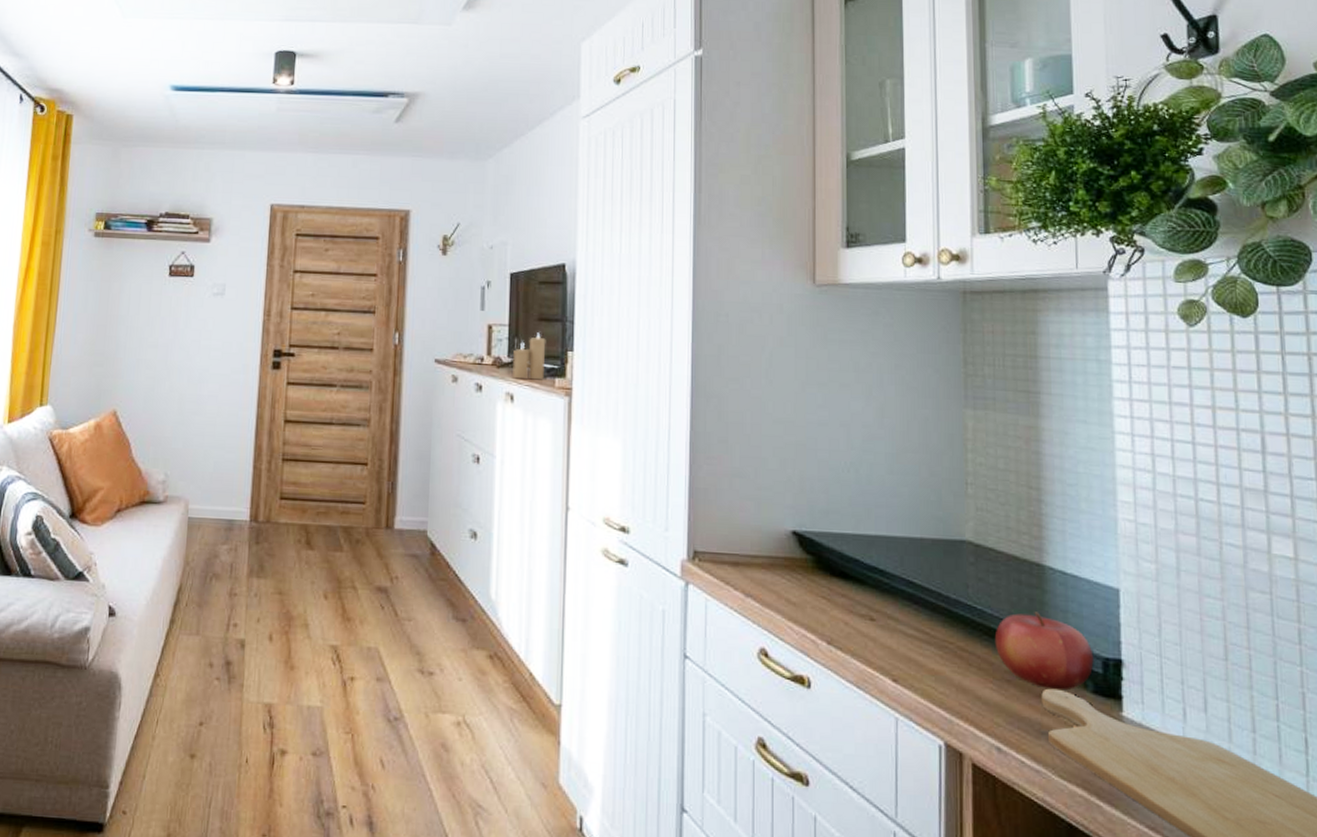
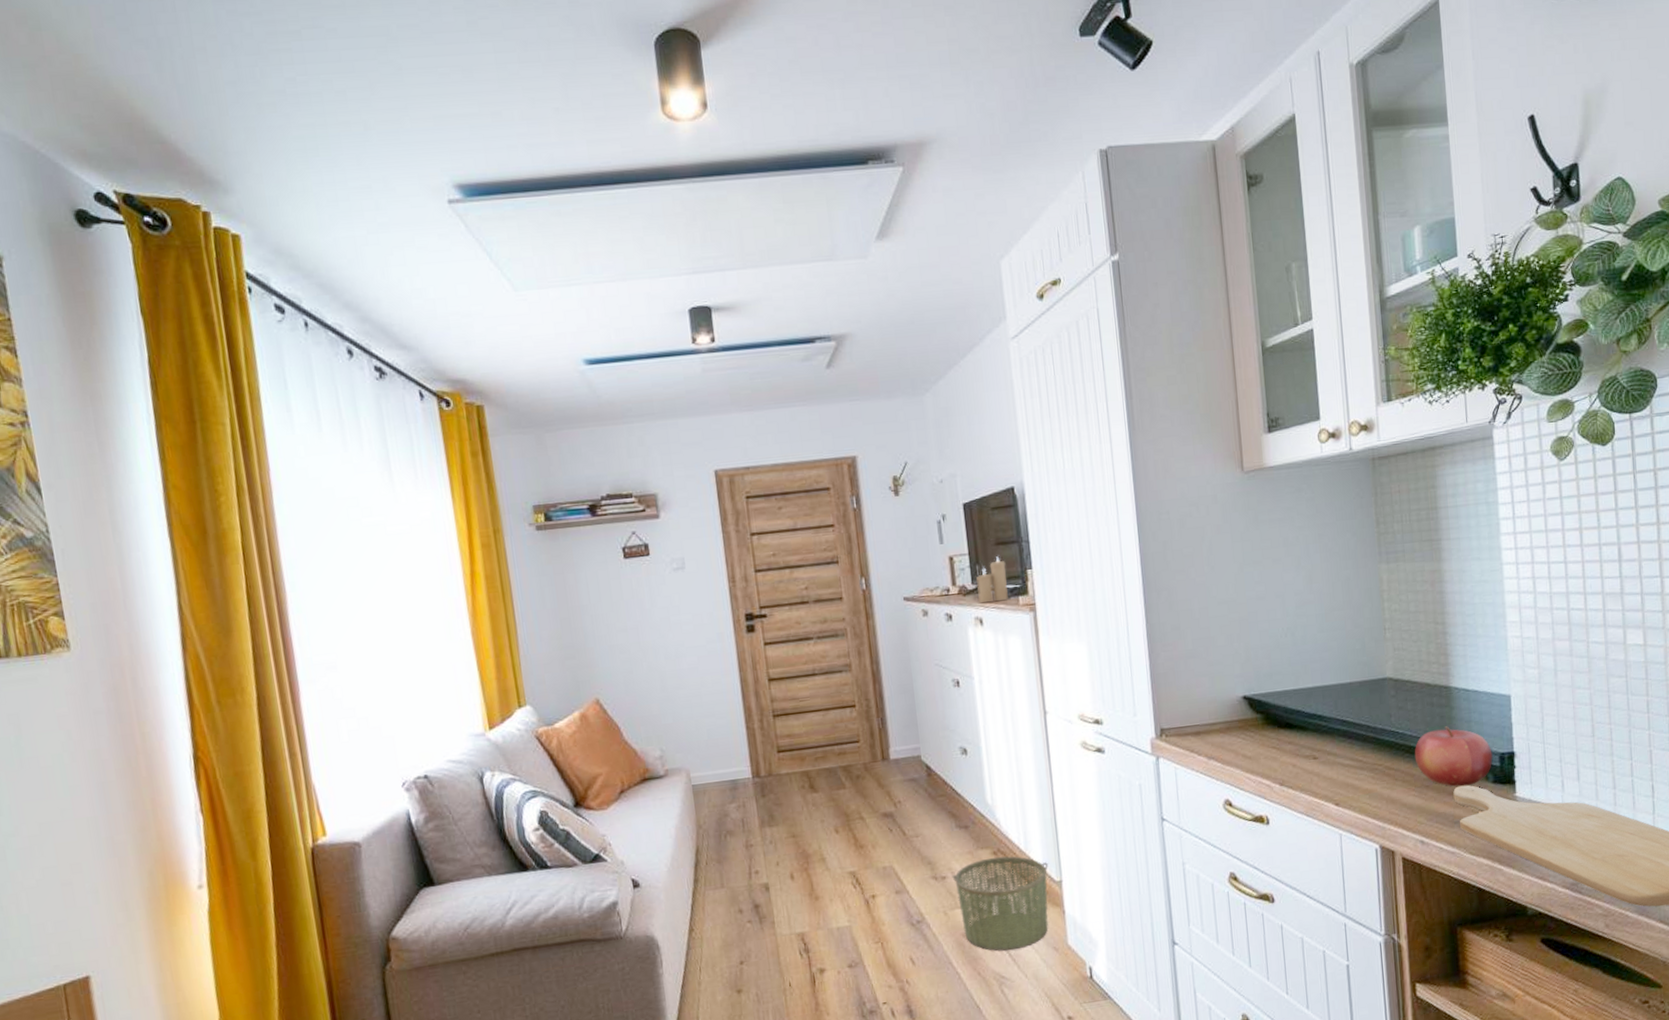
basket: none [440,661,548,776] -> present [952,855,1048,951]

